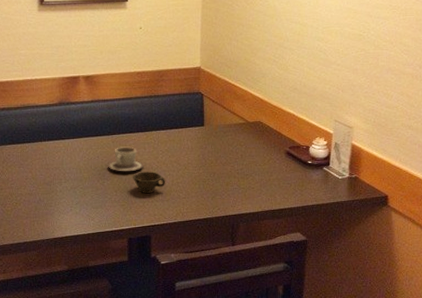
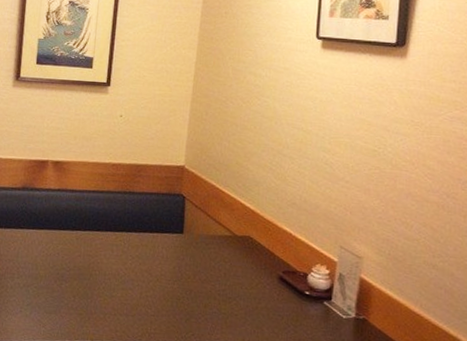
cup: present [107,146,144,172] -> none [67,245,110,276]
cup: present [132,172,166,194] -> none [94,277,133,305]

